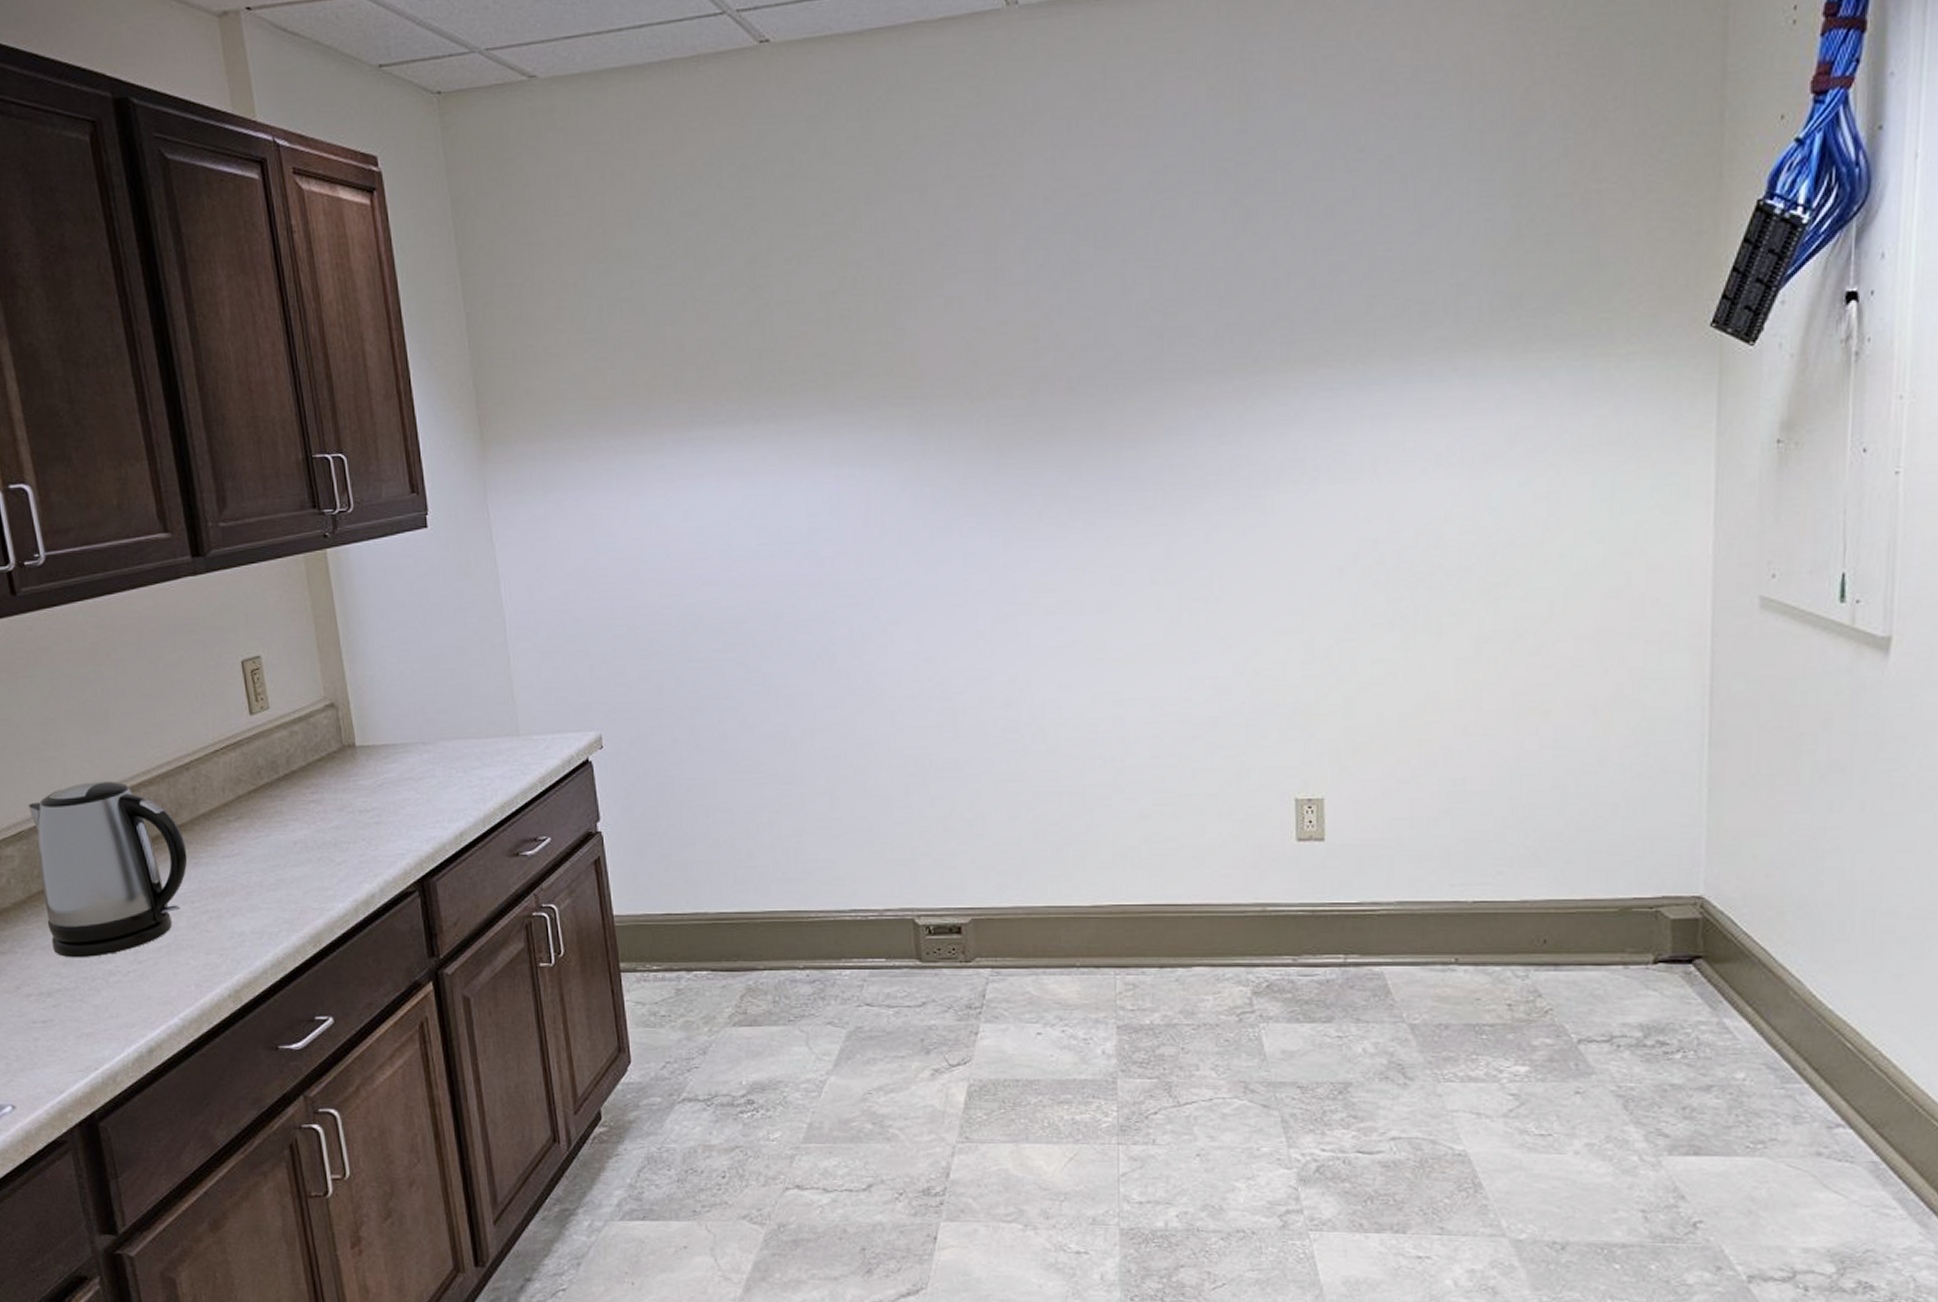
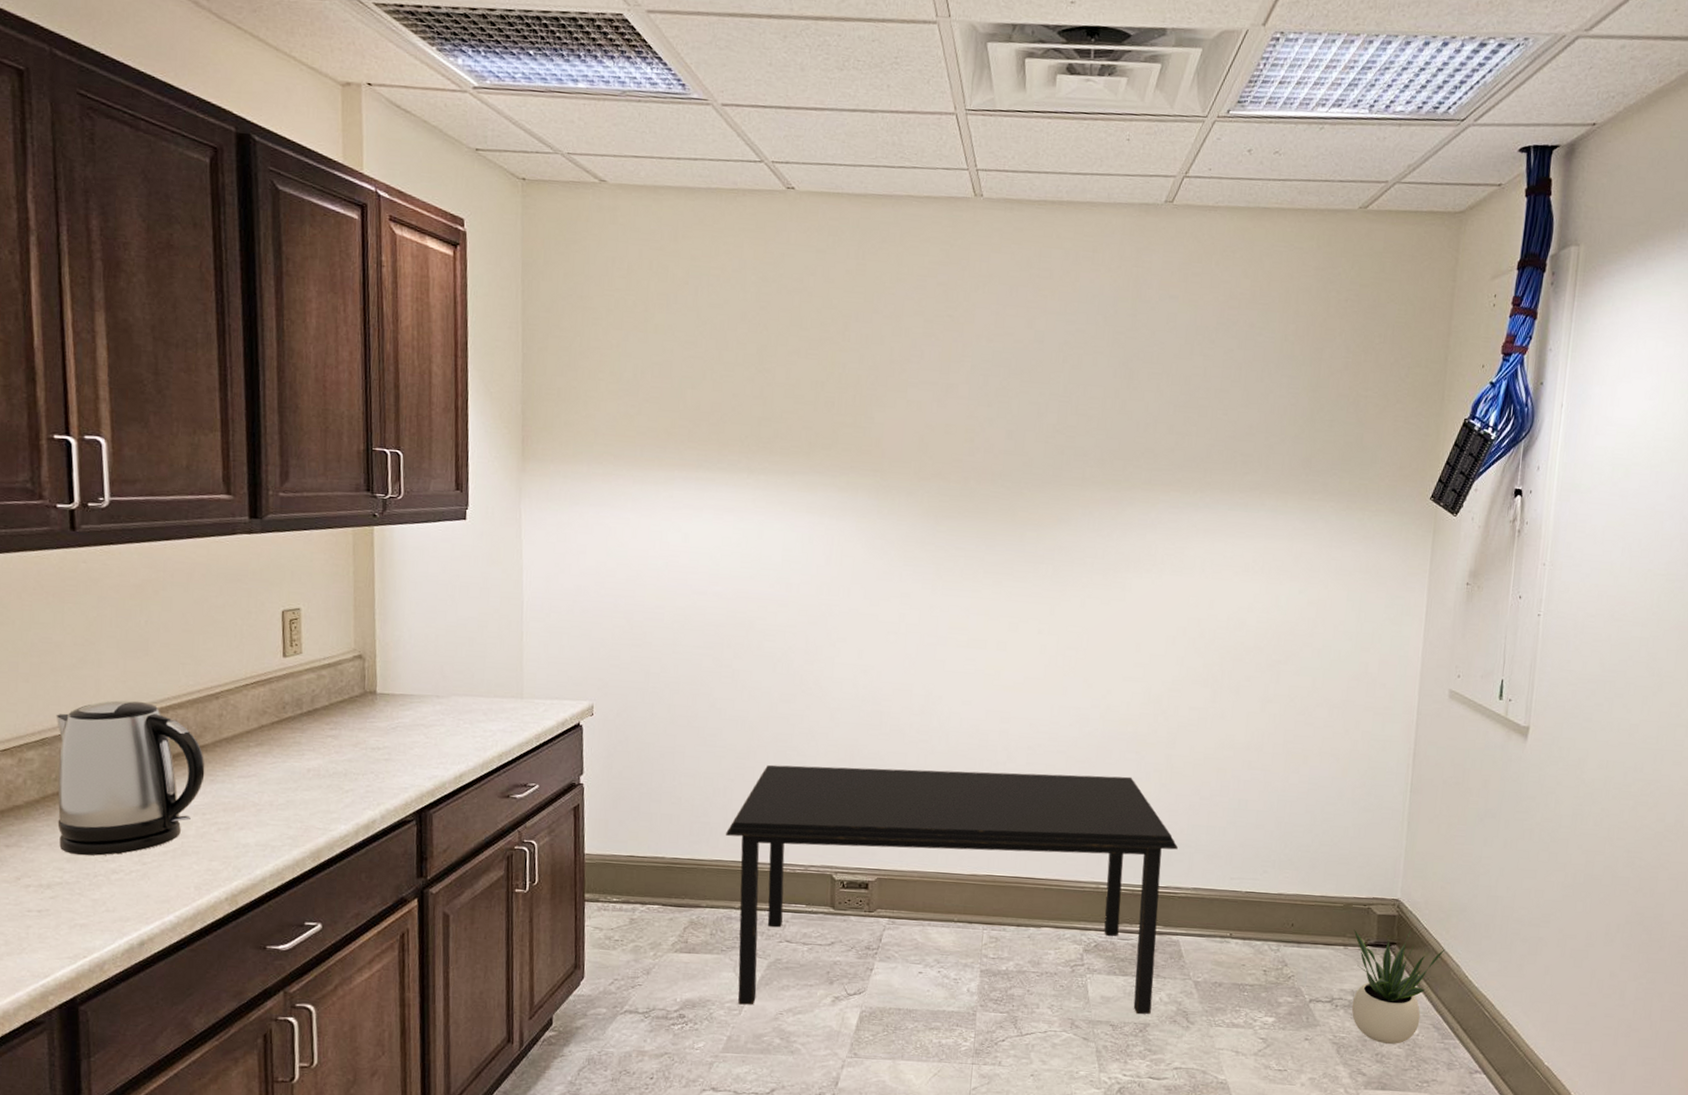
dining table: none [778,761,1371,1085] -> present [726,764,1178,1014]
potted plant: none [1636,937,1777,1093] -> present [1351,929,1444,1044]

